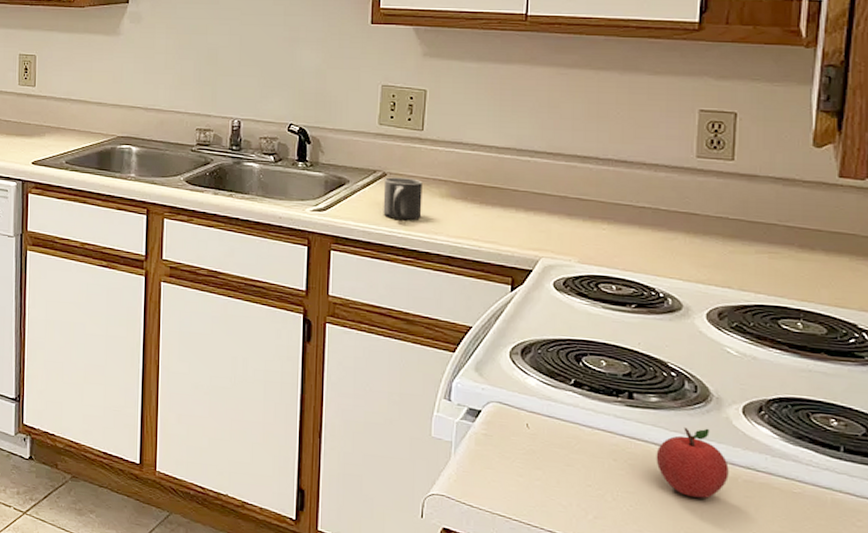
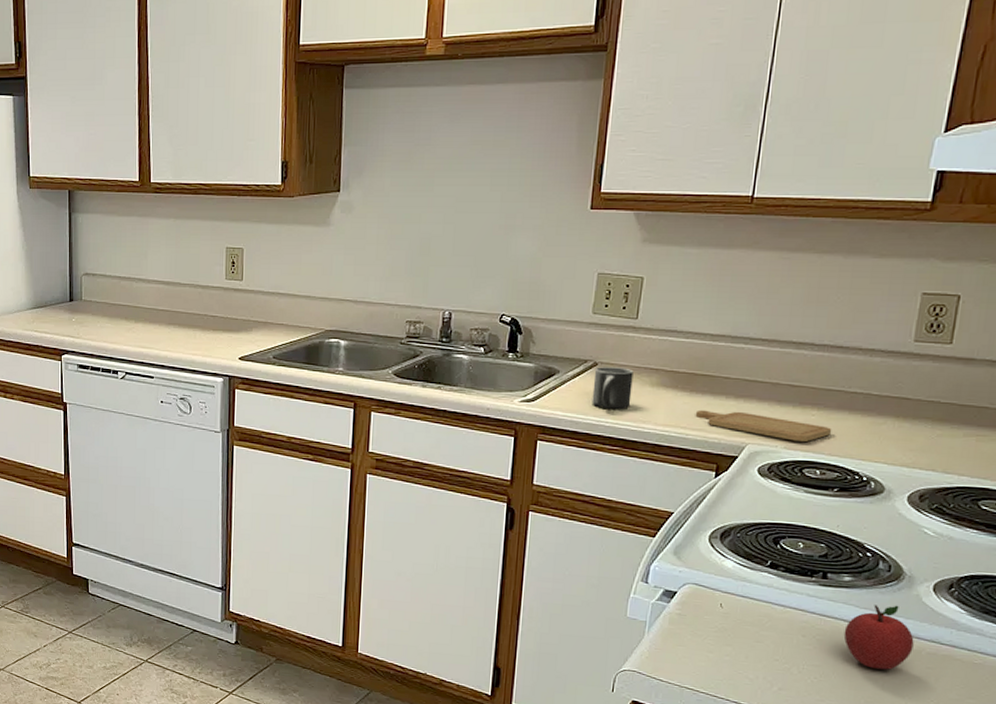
chopping board: none [486,222,624,256] -> present [695,410,832,441]

